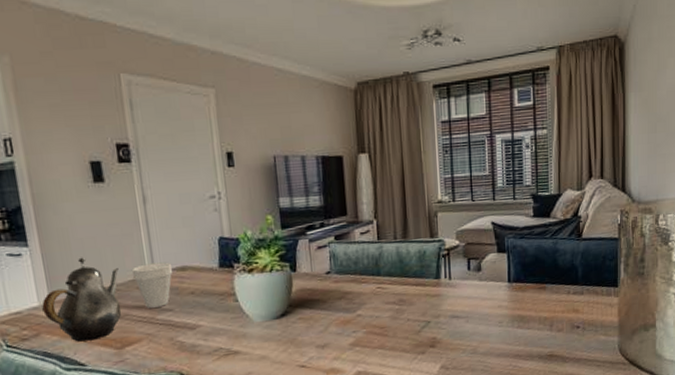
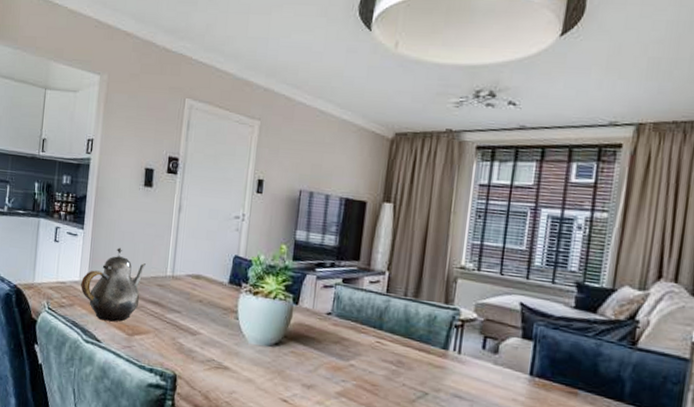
cup: present [132,262,173,309] -> none [154,265,190,307]

